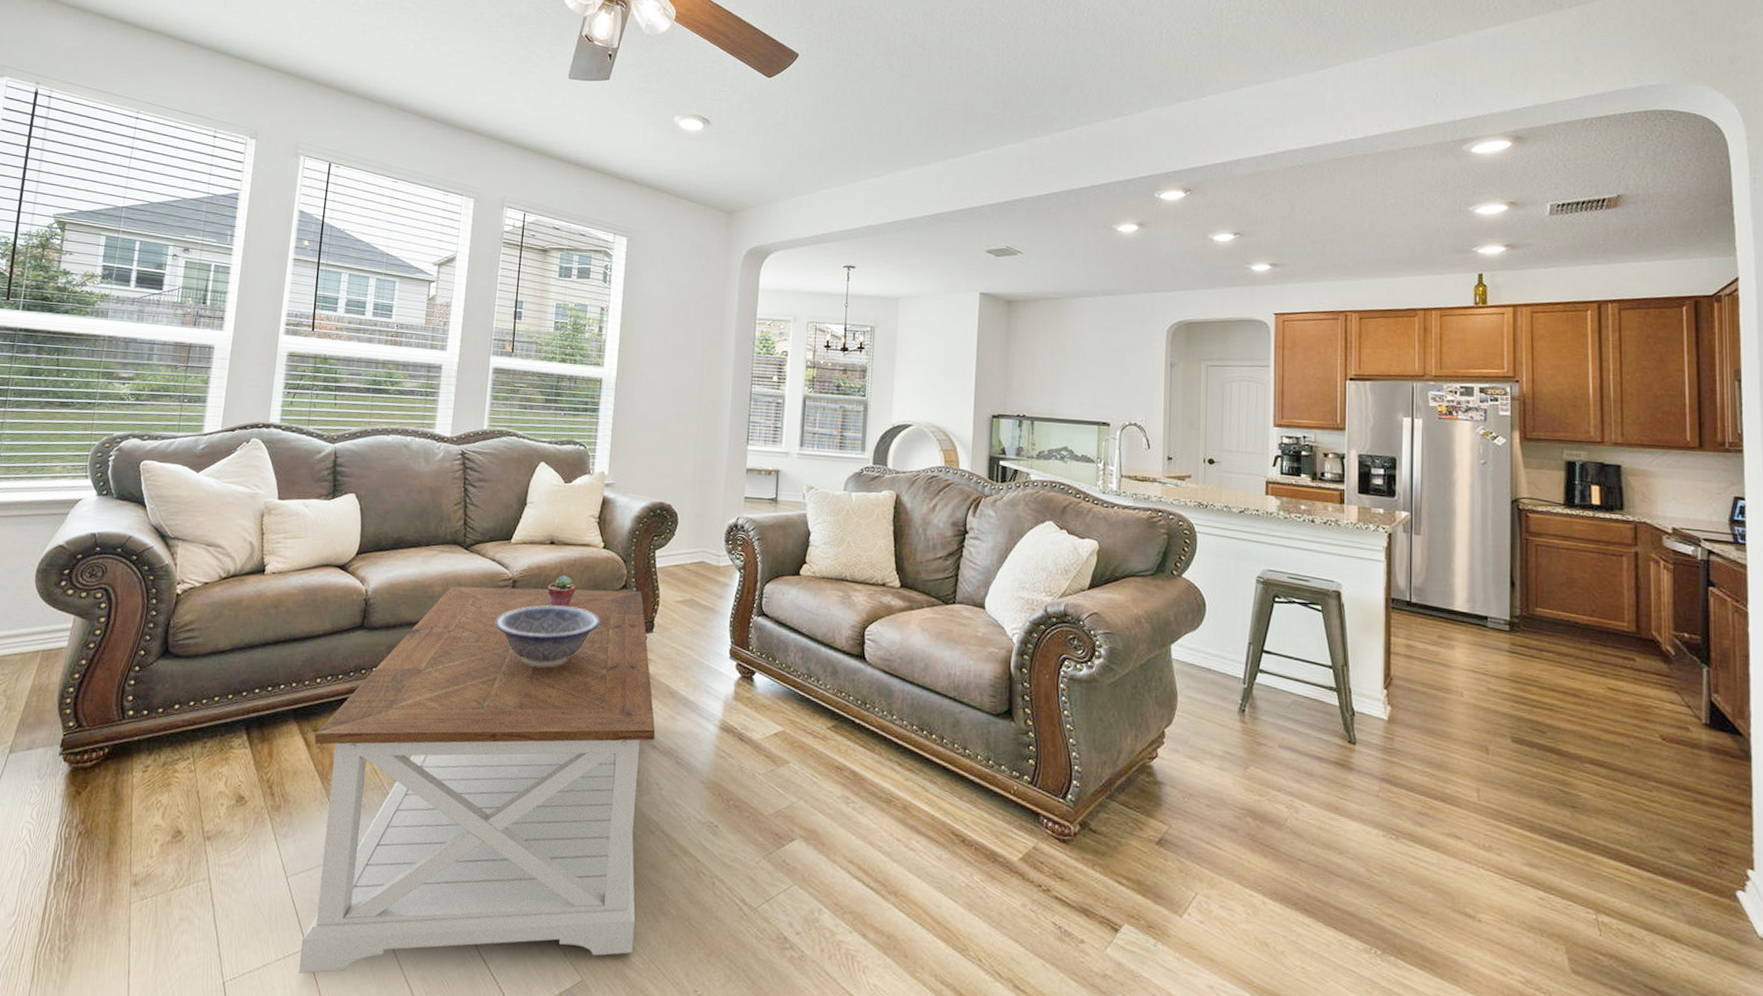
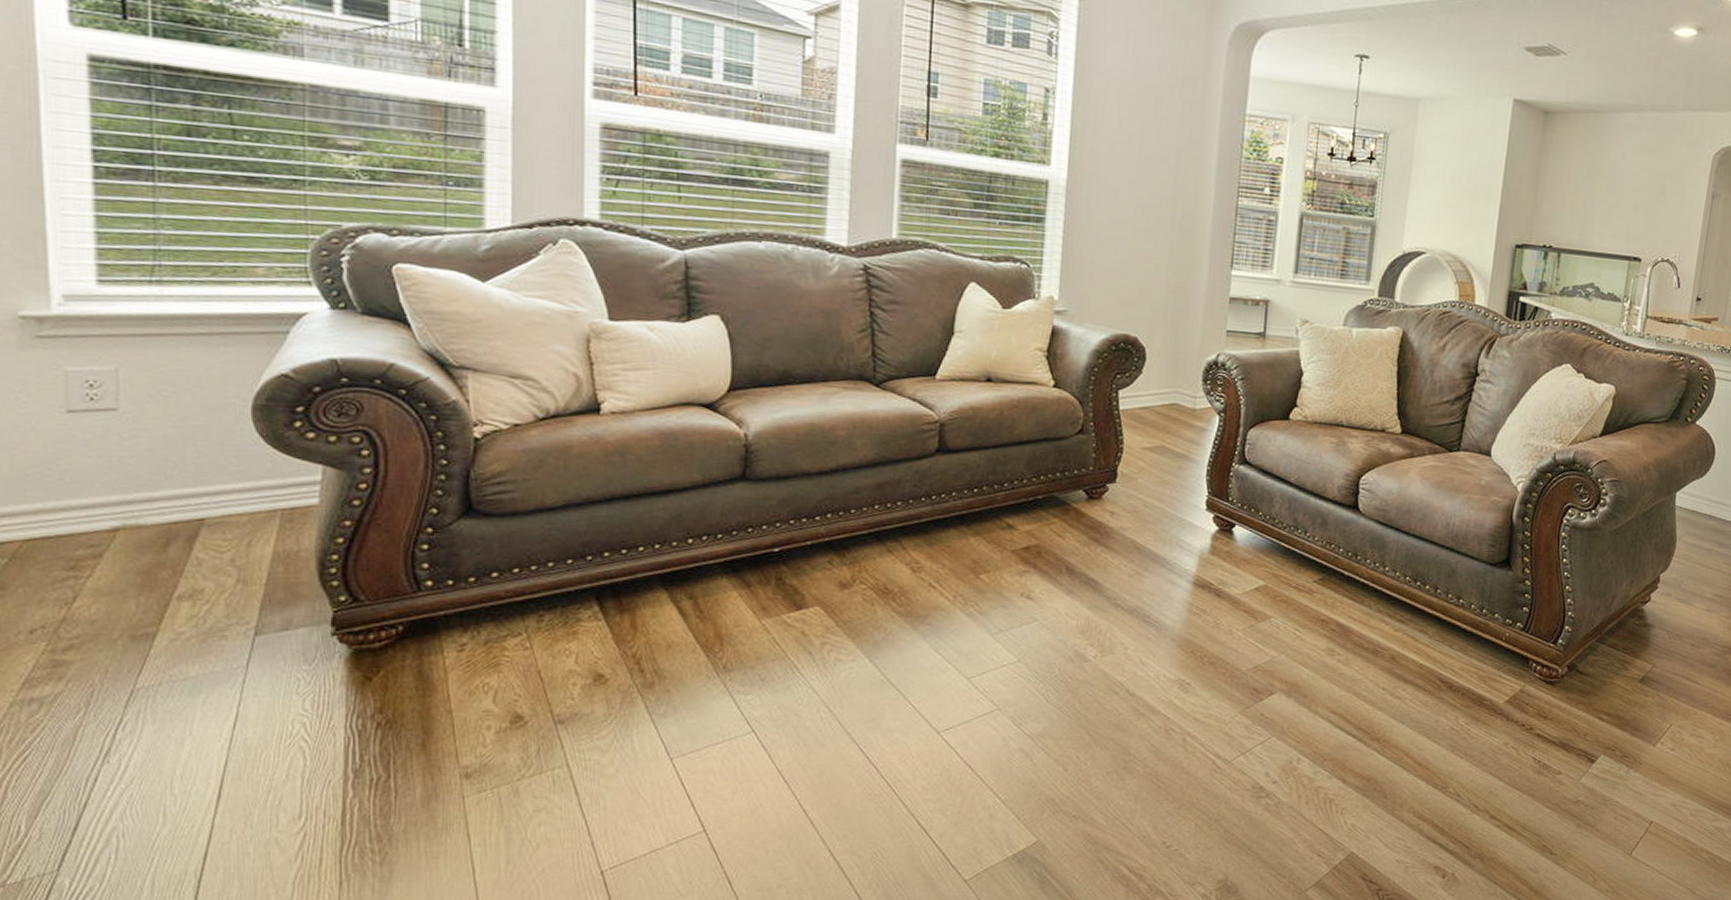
coffee table: present [299,586,656,974] -> none [693,430,1120,856]
decorative bowl: present [494,605,601,668] -> none [918,453,1052,523]
potted succulent: present [547,576,576,608] -> none [984,418,1020,455]

